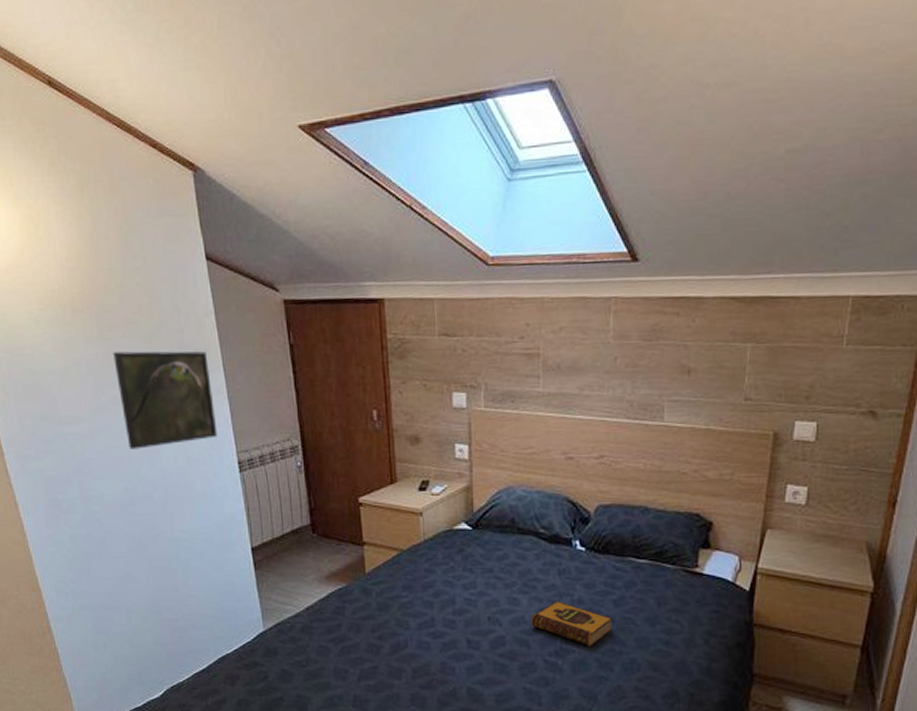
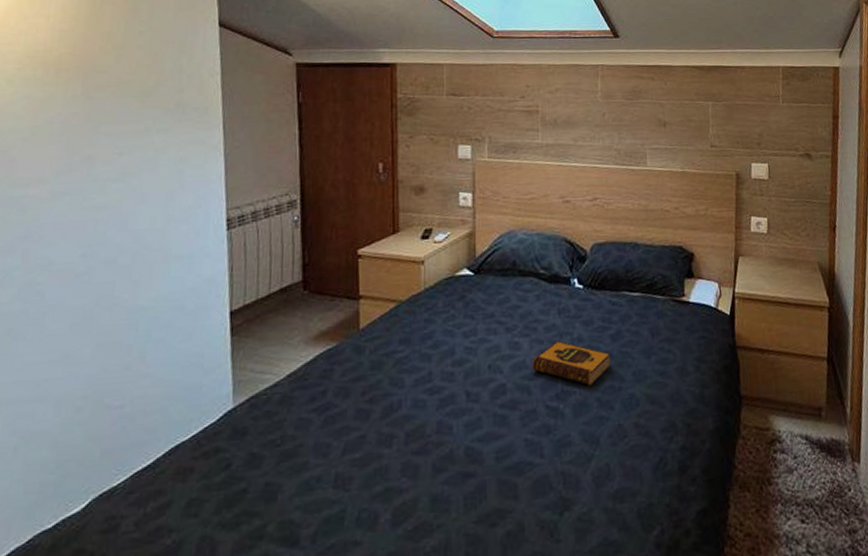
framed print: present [113,351,218,449] -> none [96,109,208,211]

